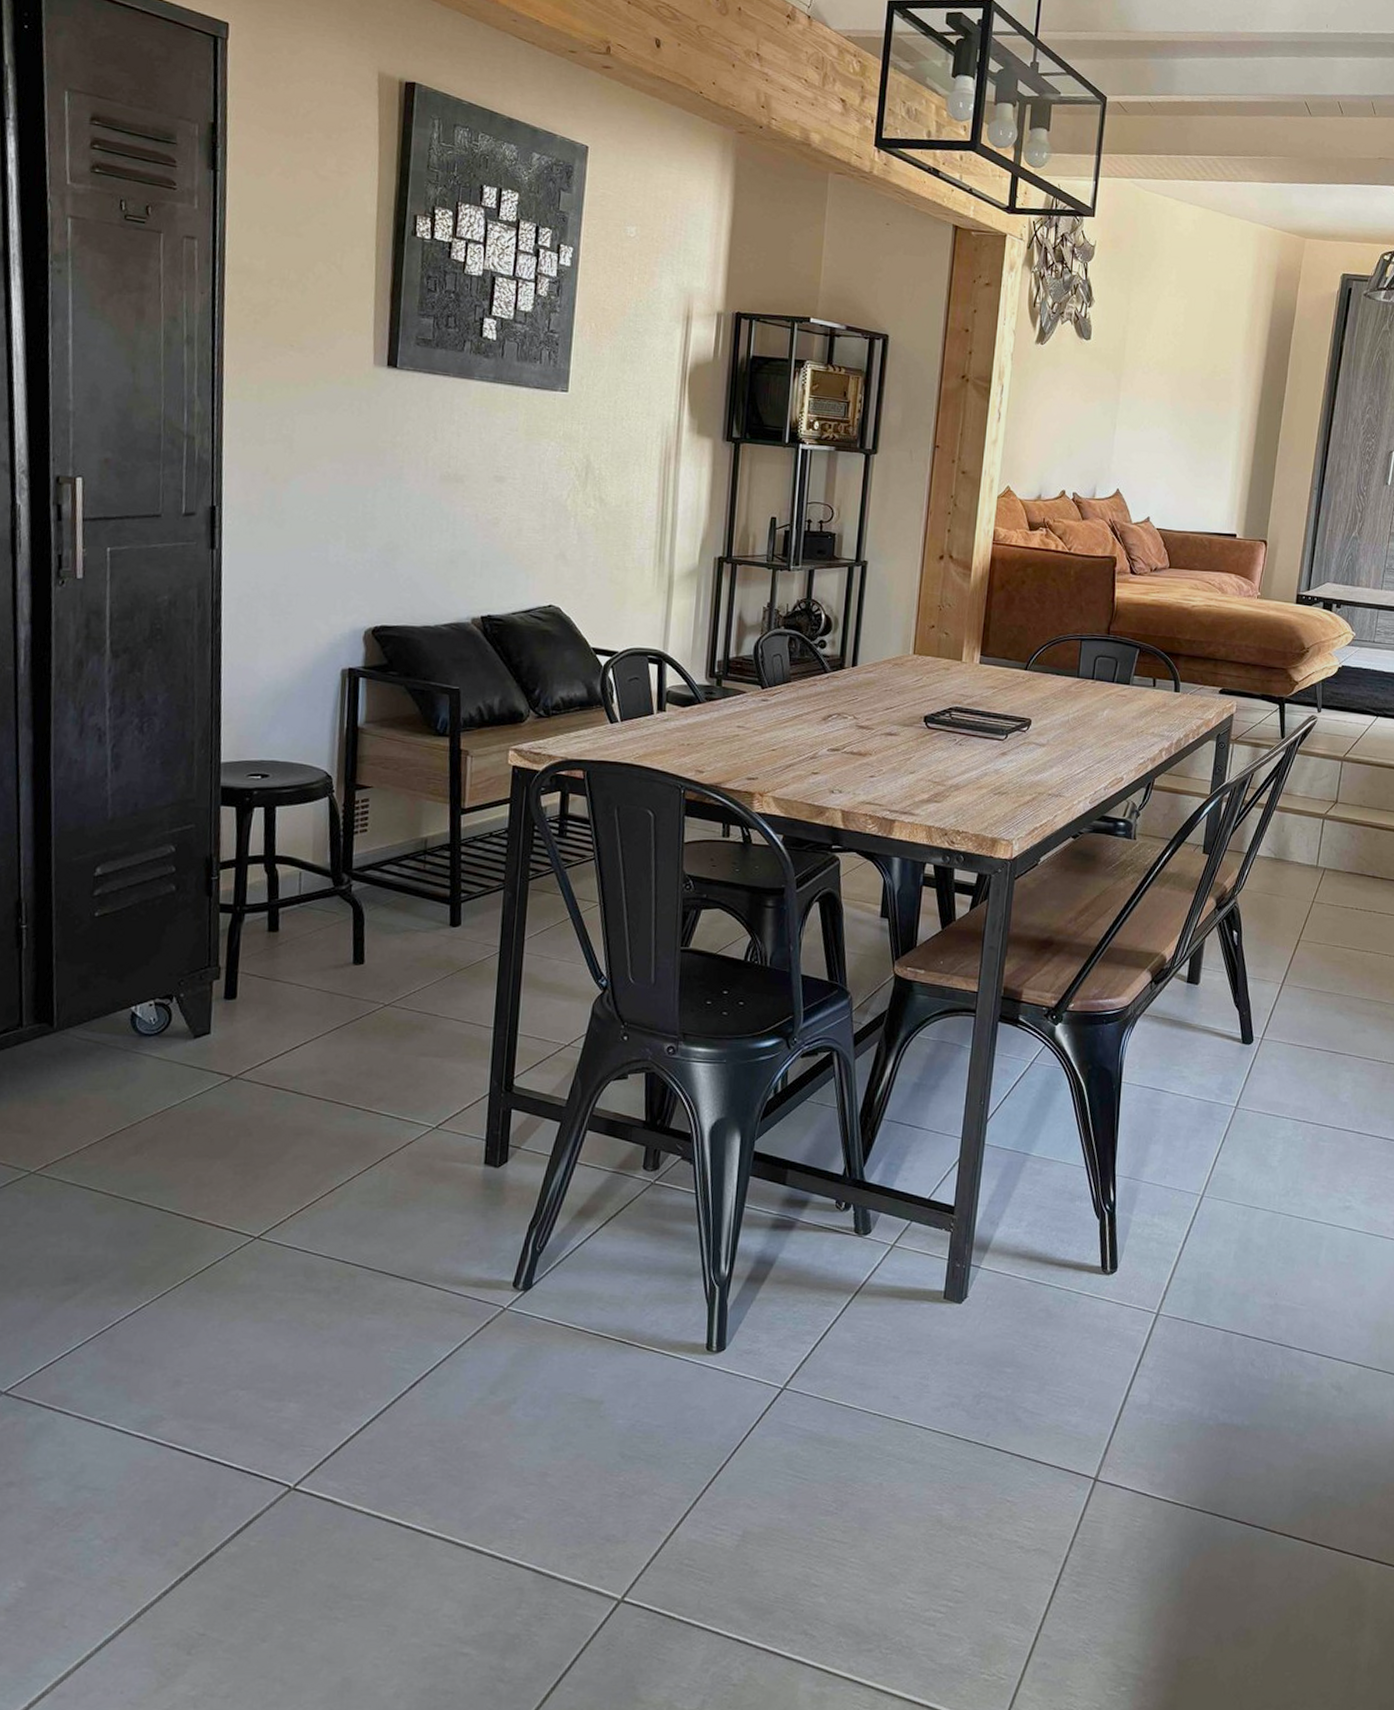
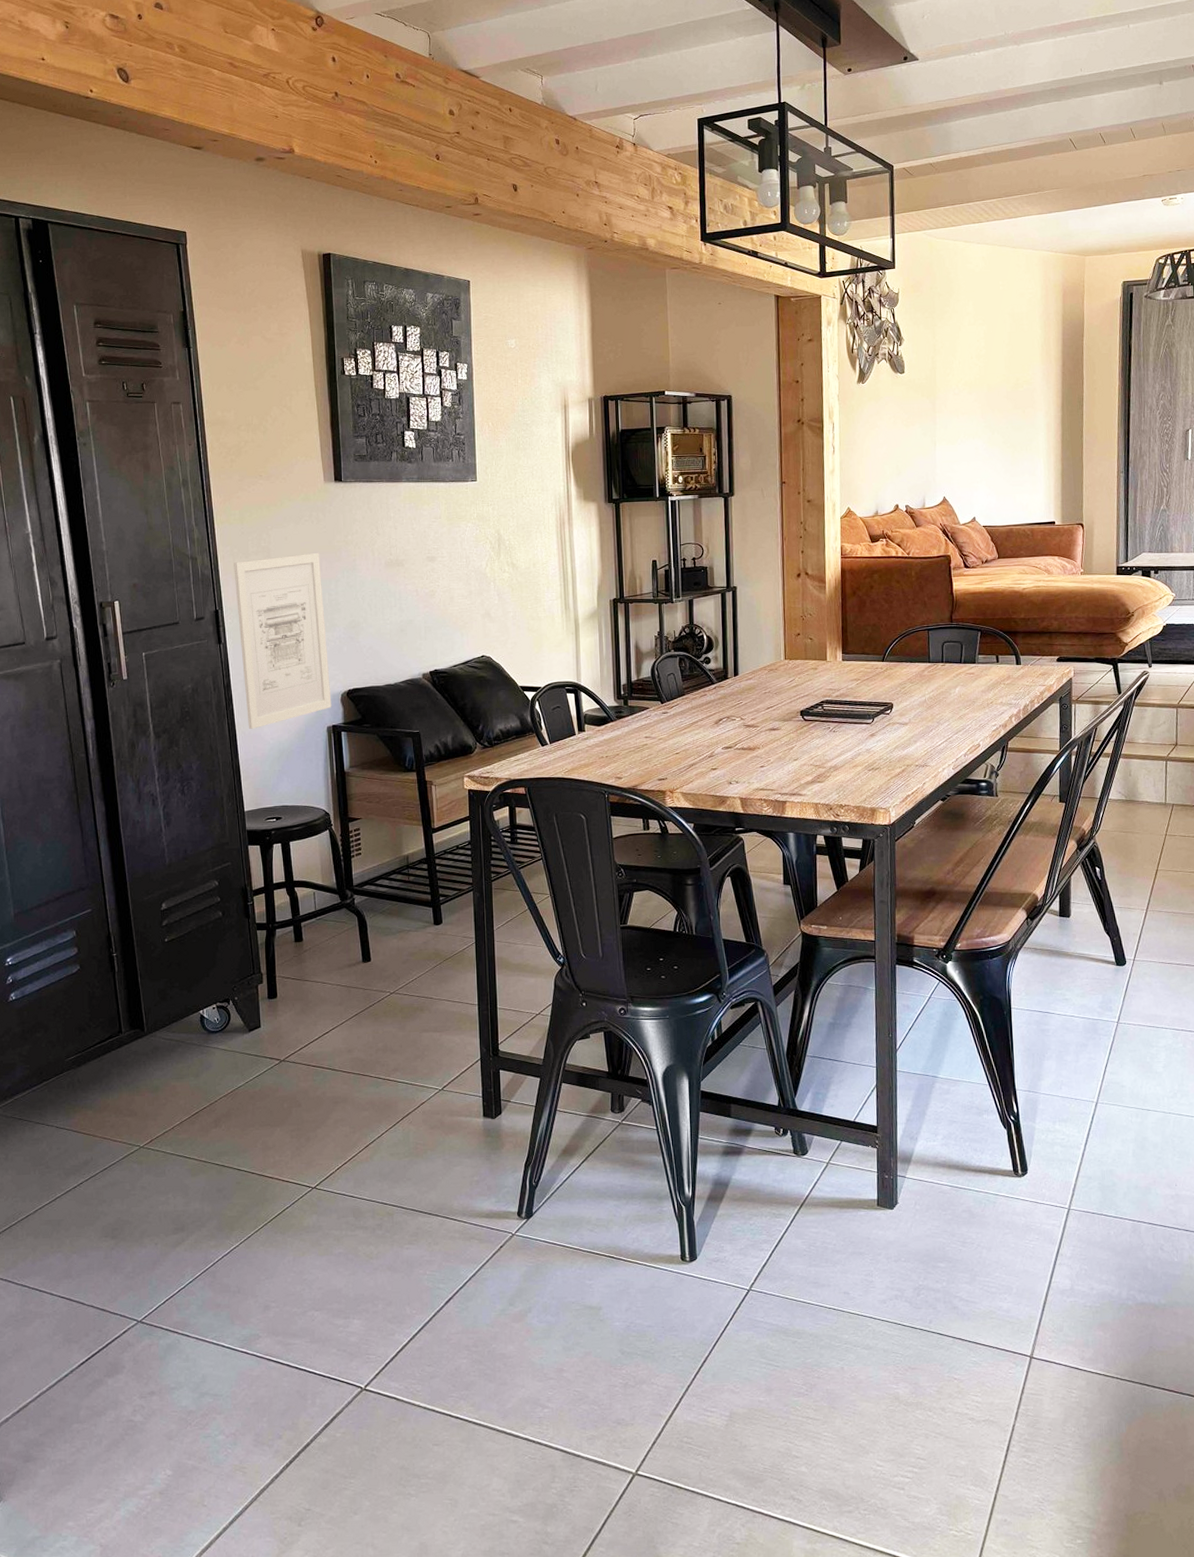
wall art: none [238,449,357,661] -> present [234,552,332,729]

